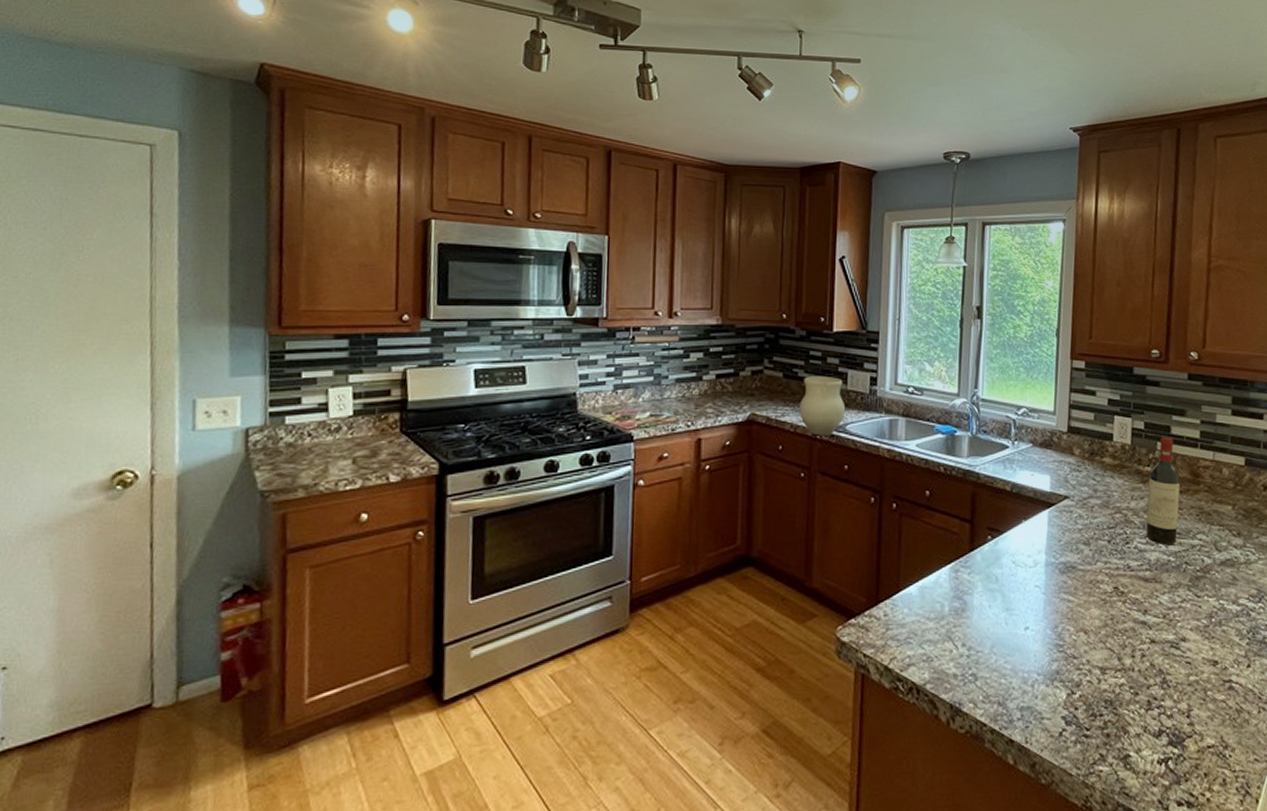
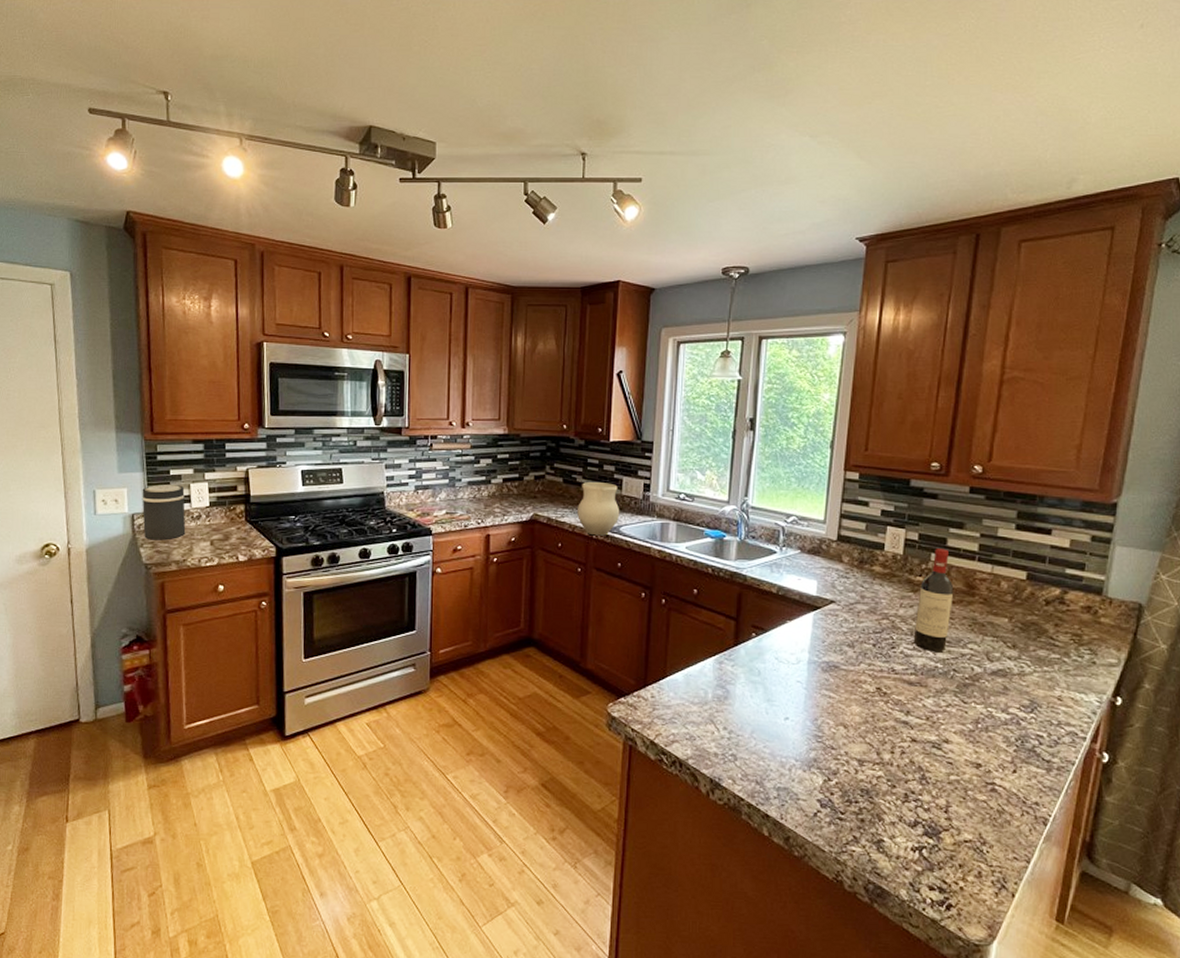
cylinder: none [261,390,321,460] -> present [142,485,186,540]

